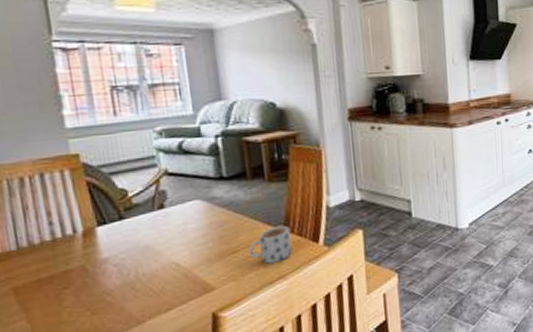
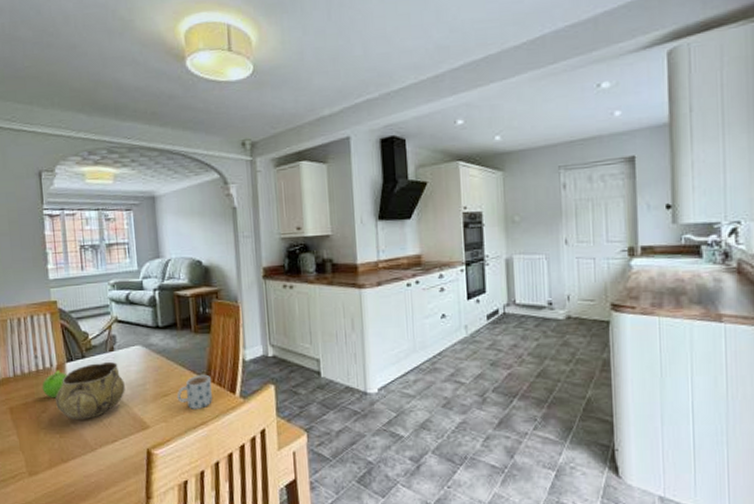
fruit: none [61,236,100,271] -> present [42,370,68,399]
decorative bowl: none [83,220,181,292] -> present [55,361,125,419]

